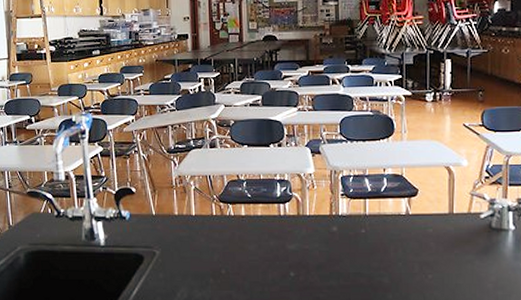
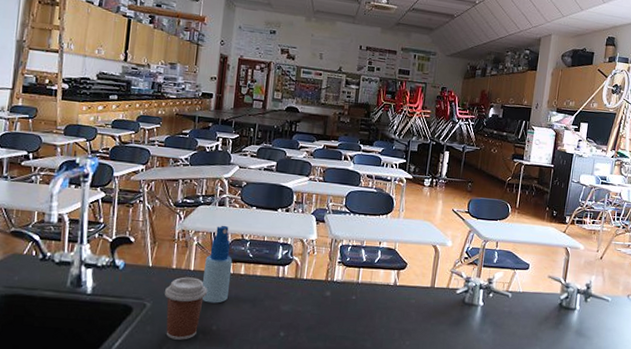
coffee cup: none [171,222,211,285] -> present [165,277,207,340]
spray bottle: none [205,167,232,247] -> present [202,225,233,303]

